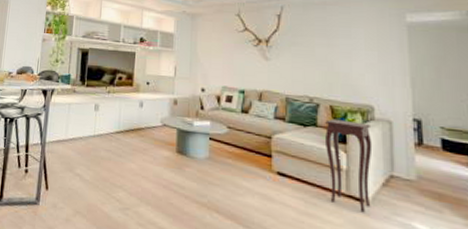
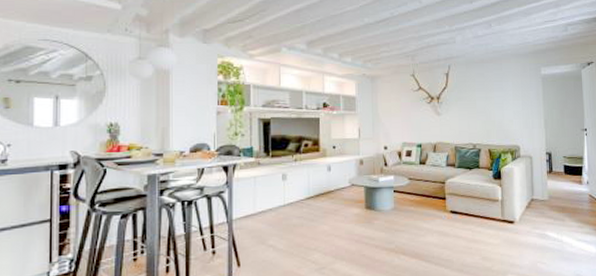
side table: present [325,119,373,213] -> none [485,160,519,232]

